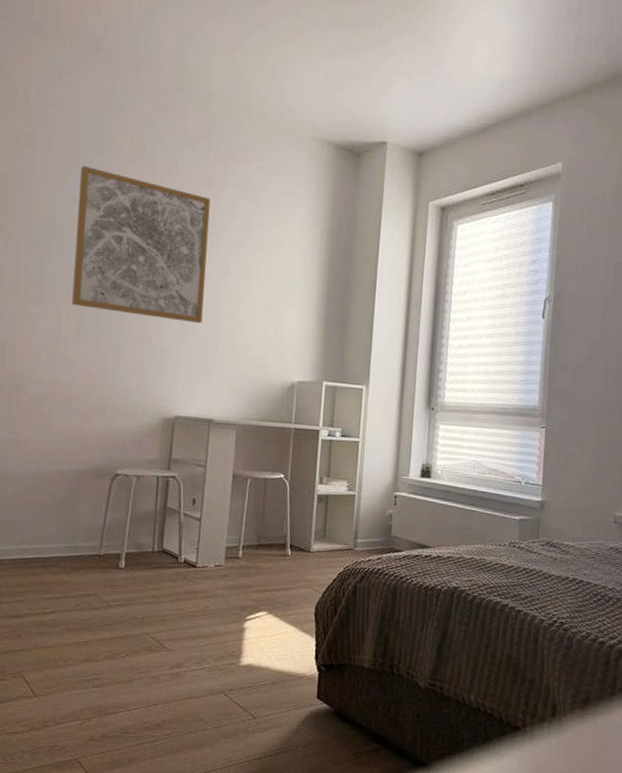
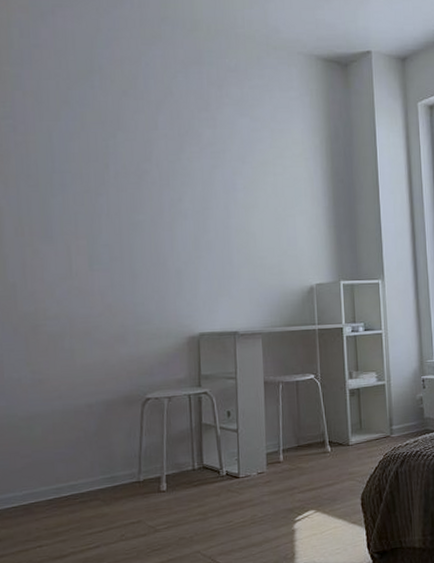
wall art: present [72,165,211,324] -> none [74,101,215,241]

